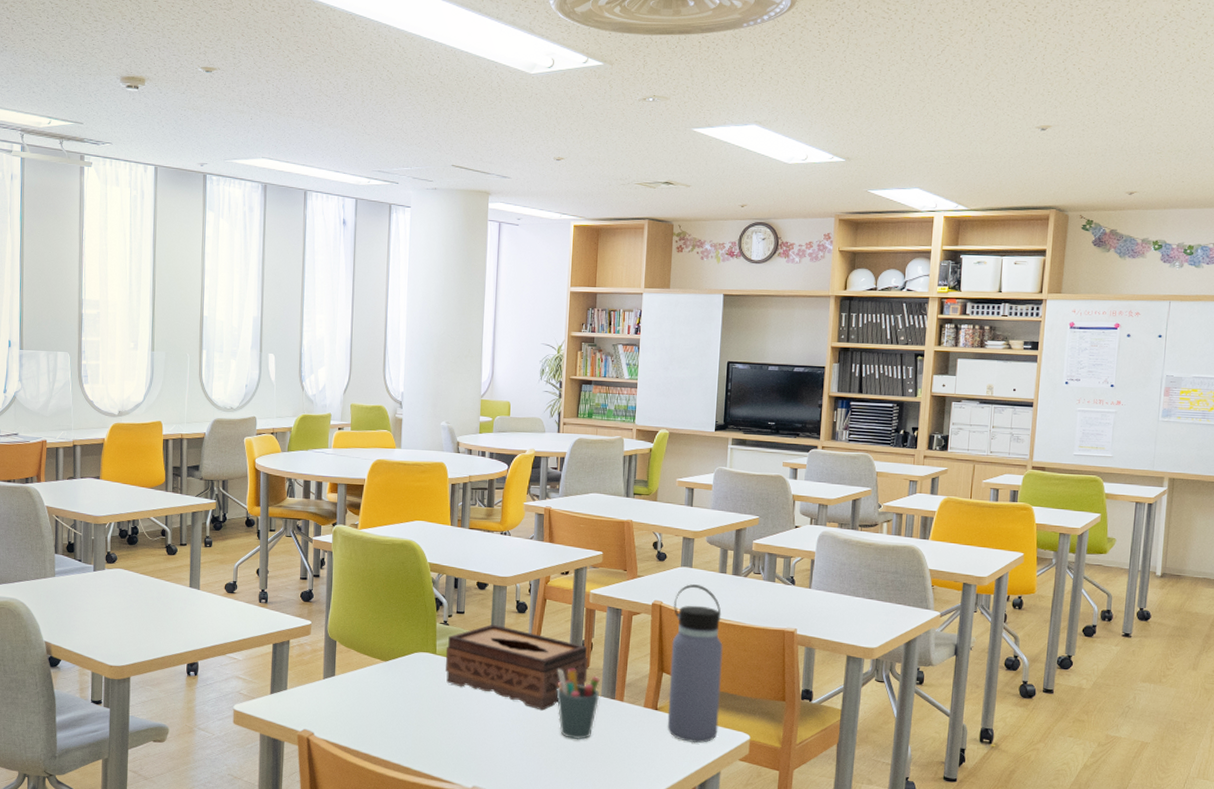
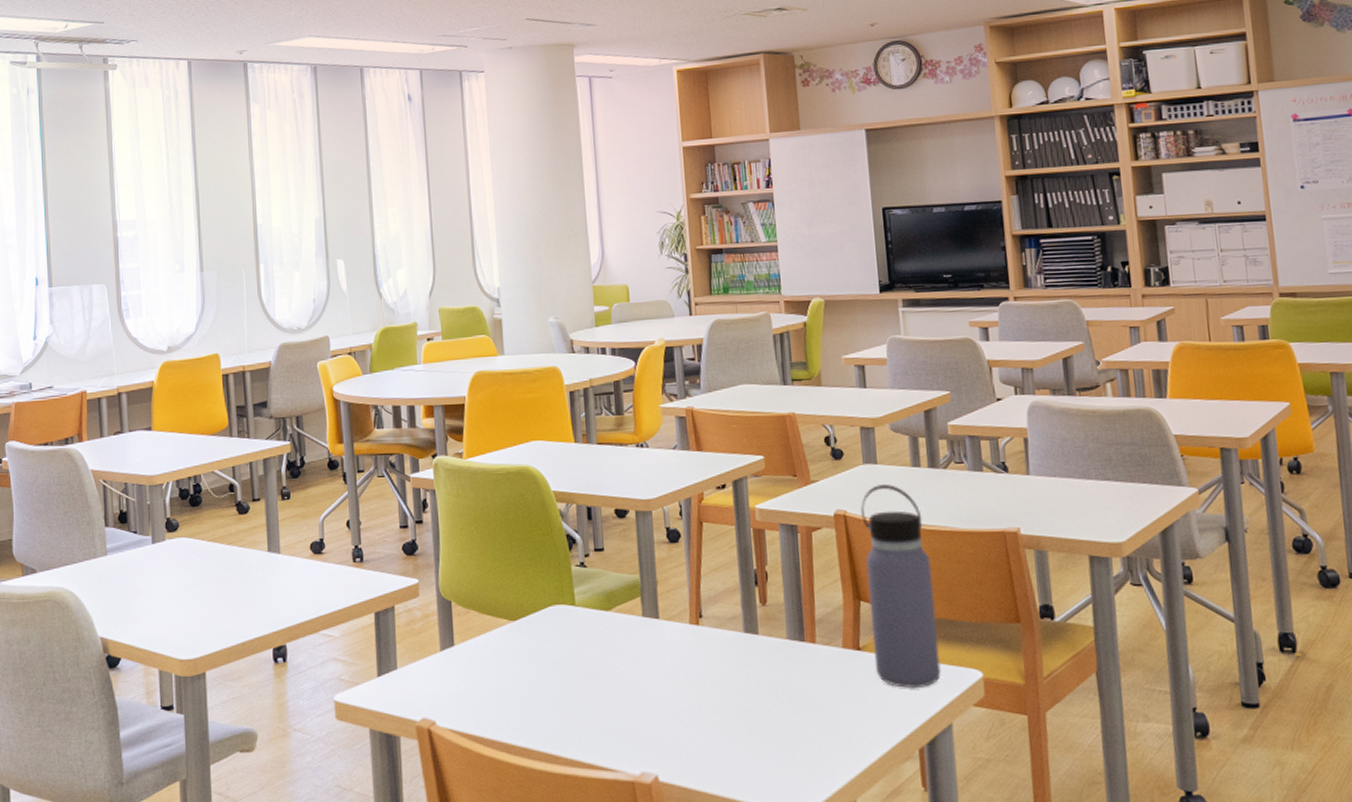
tissue box: present [445,624,588,711] -> none [586,560,767,665]
pen holder: present [556,668,600,740] -> none [728,607,786,699]

